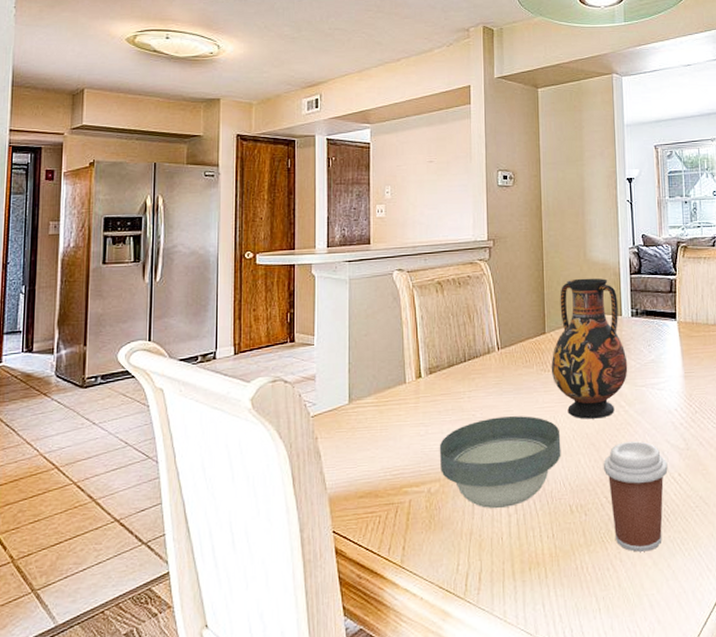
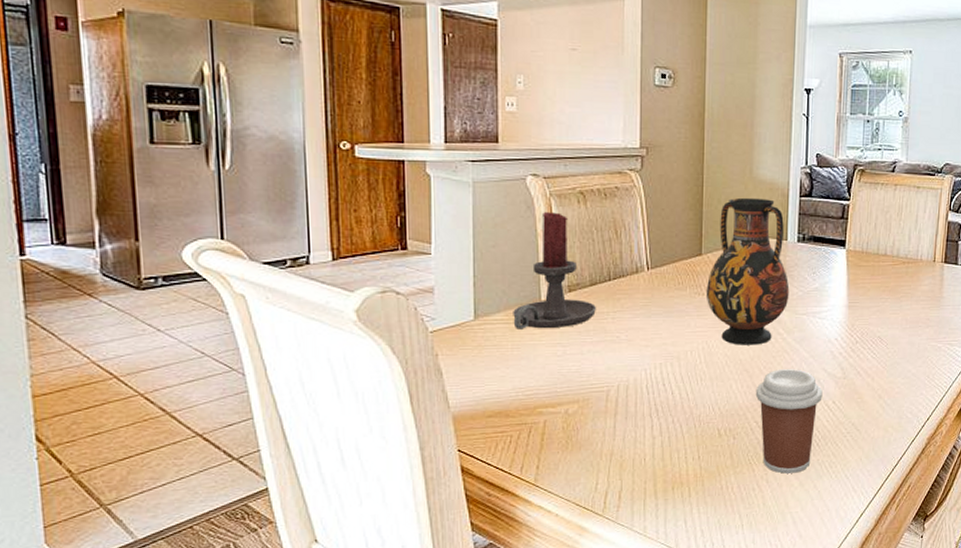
candle holder: none [382,302,454,411] -> present [513,212,596,329]
bowl: present [439,416,561,509] -> none [578,340,712,431]

